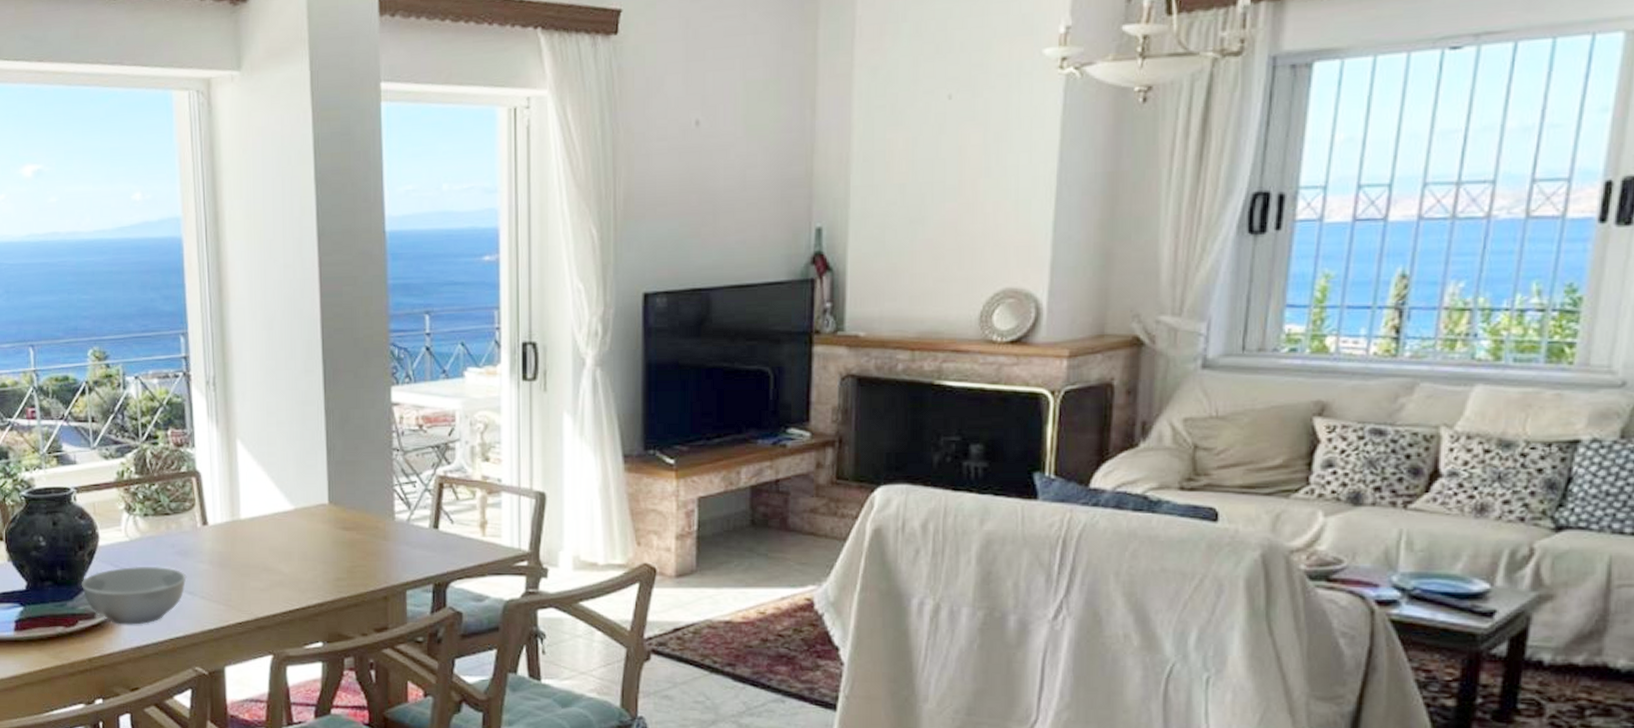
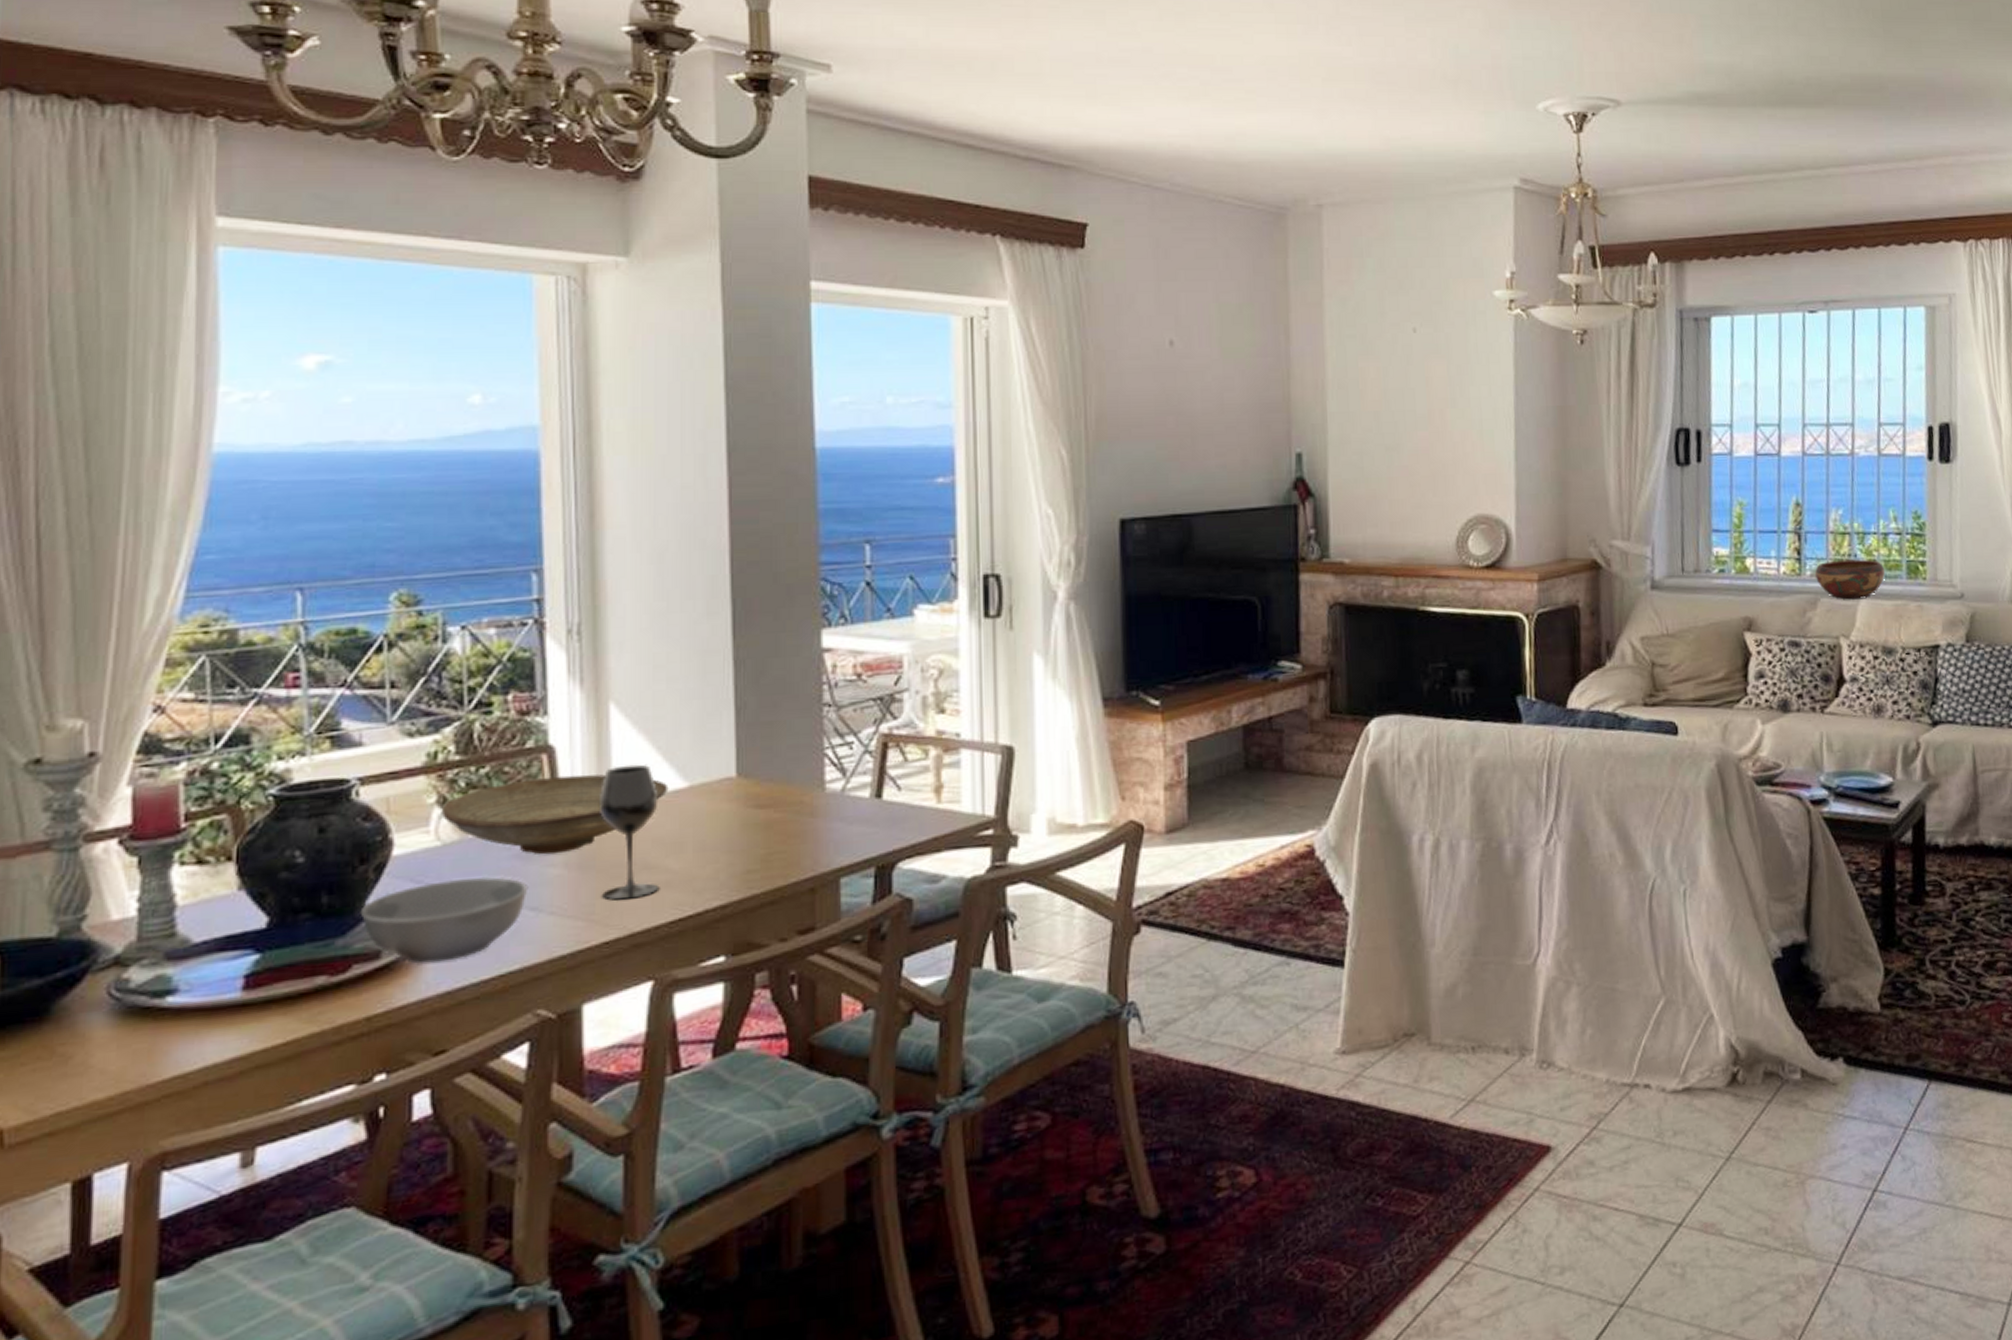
decorative bowl: none [128,494,280,554] -> present [441,773,669,855]
wineglass: none [231,489,275,592] -> present [598,763,660,900]
decorative bowl: none [1415,339,1515,385] -> present [1814,559,1886,600]

